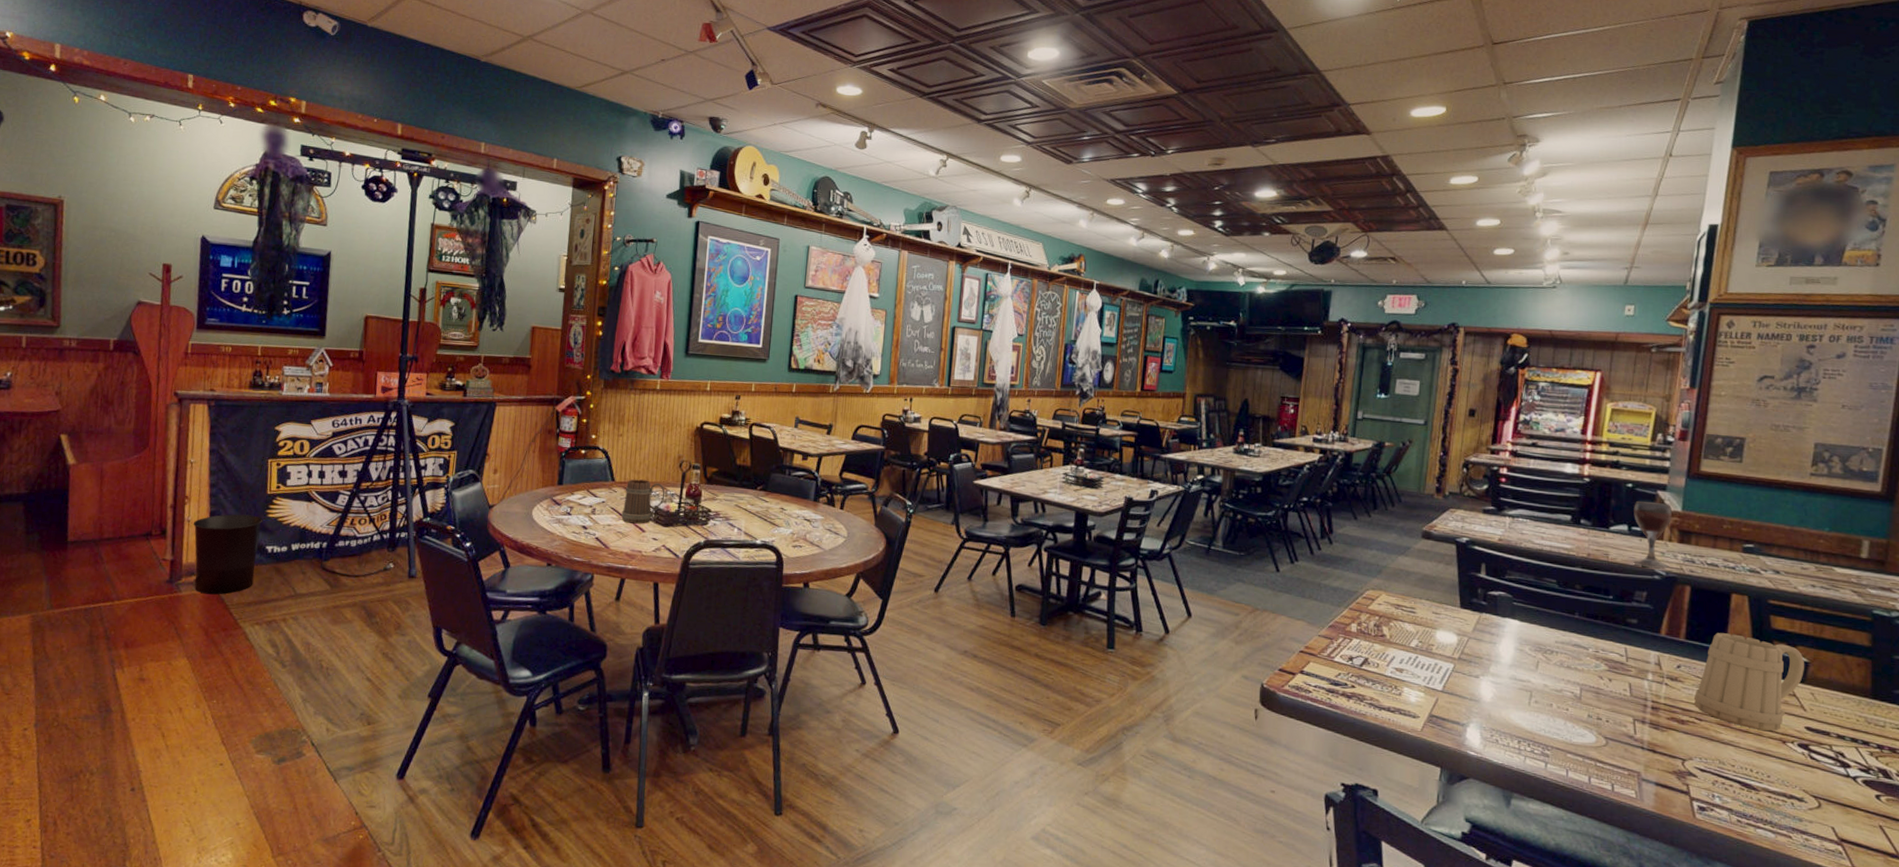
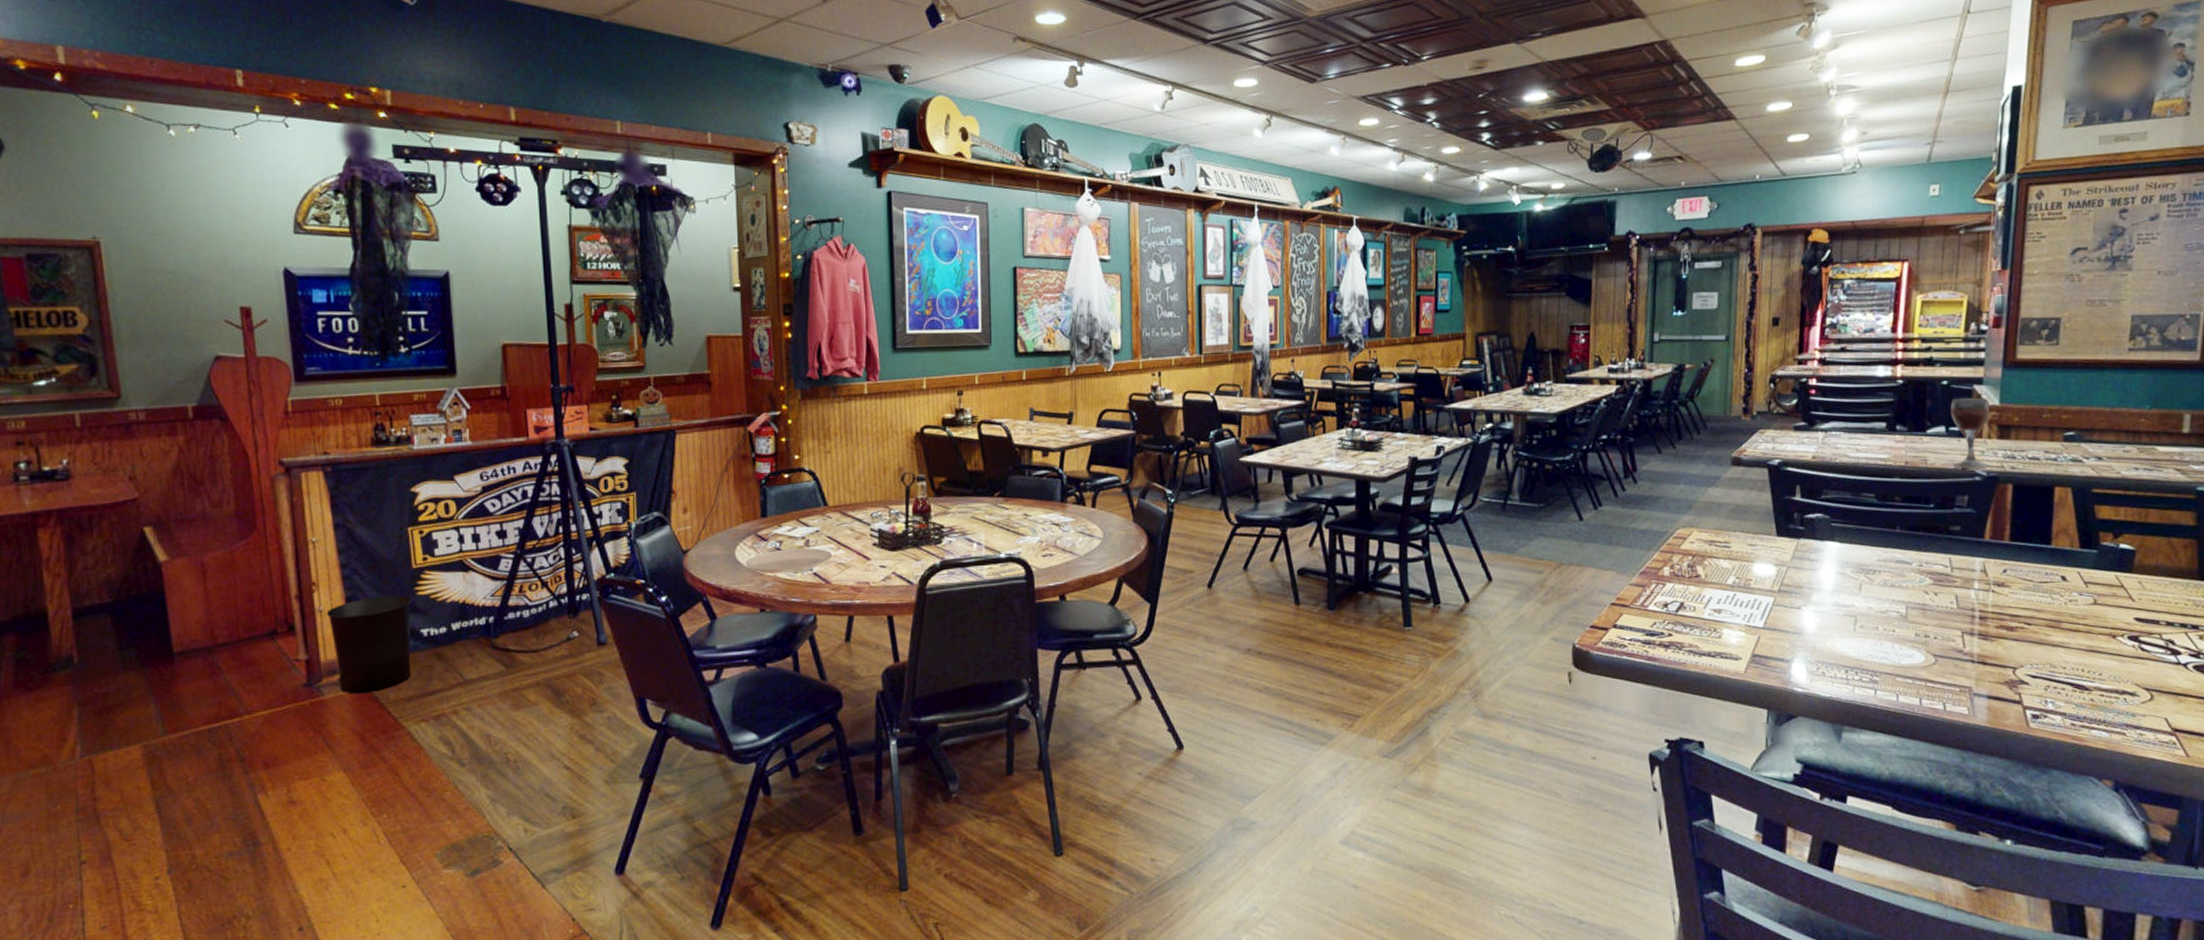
plate: none [539,514,614,536] -> present [745,548,833,575]
beer mug: present [621,479,666,524] -> none [840,500,889,552]
beer mug: present [1693,632,1804,731] -> none [2021,529,2131,628]

